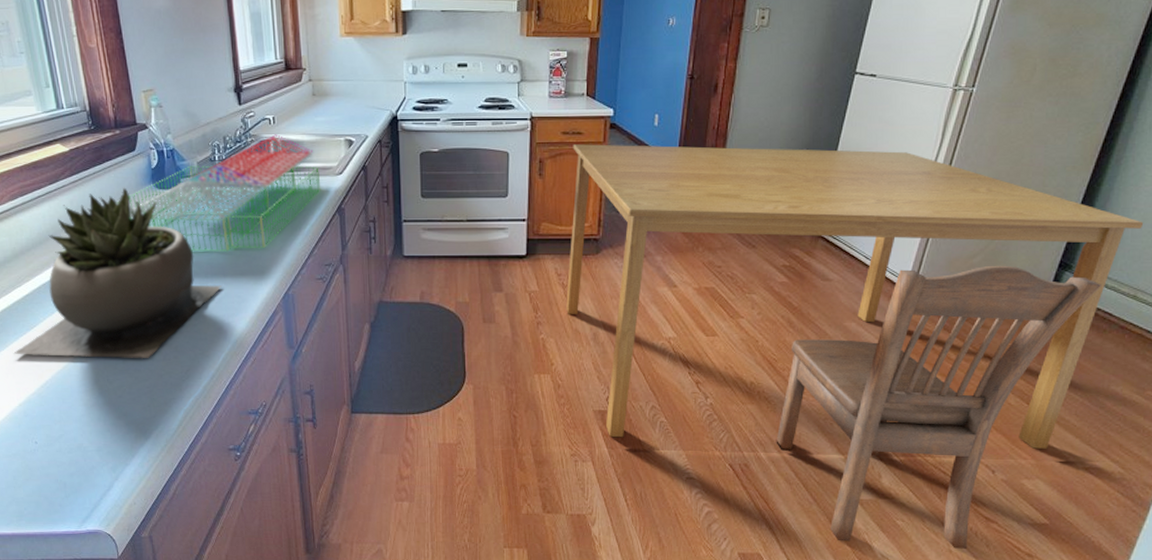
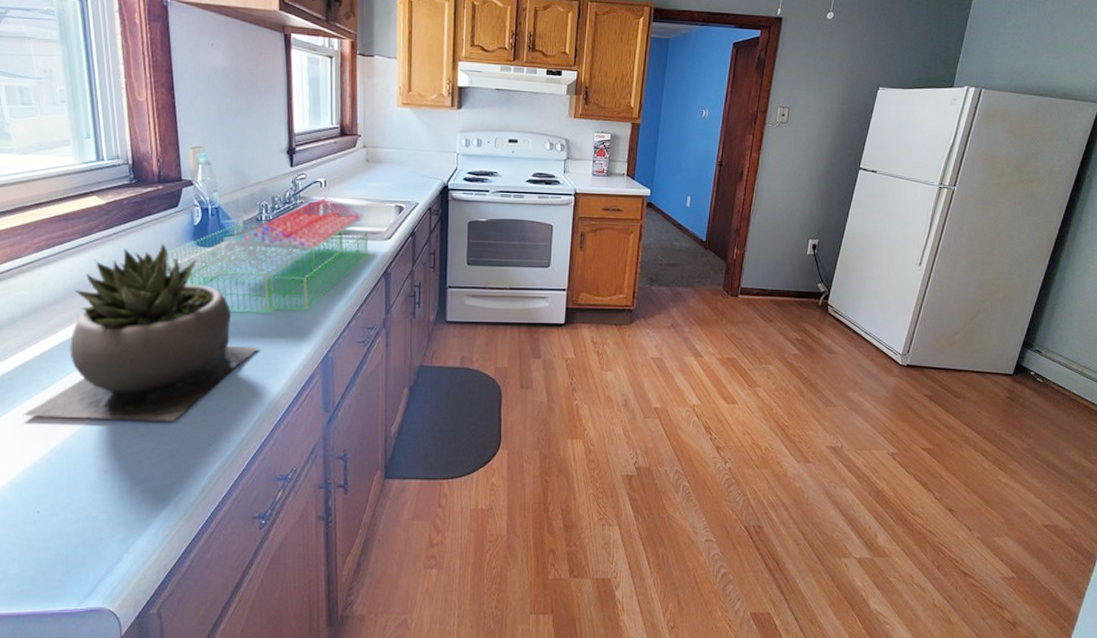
dining table: present [566,144,1144,449] -> none [600,220,1088,508]
dining chair: present [776,265,1101,549] -> none [786,342,1056,603]

